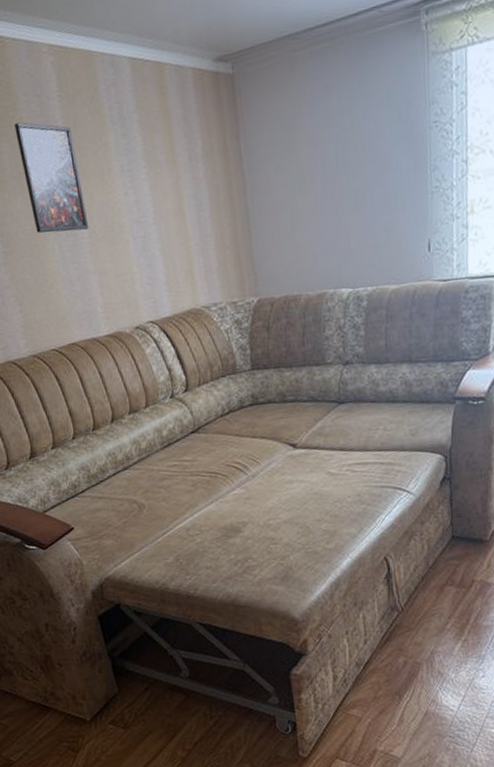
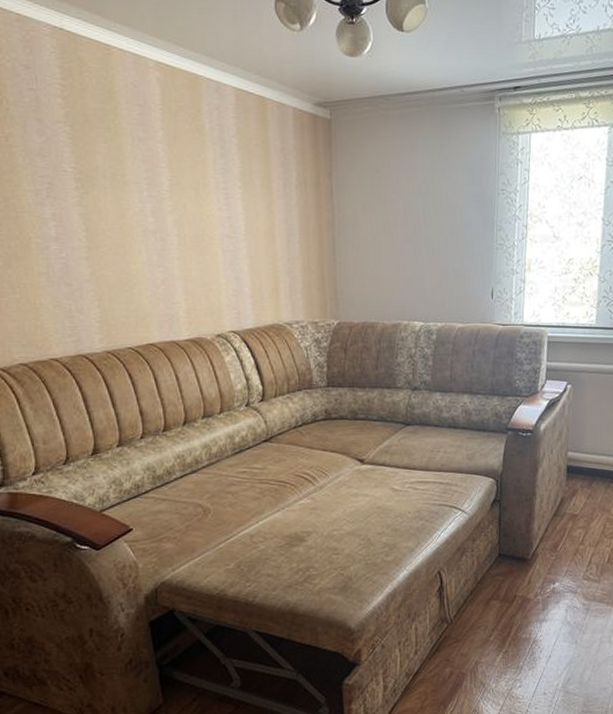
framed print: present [14,122,89,233] -> none [112,127,179,236]

